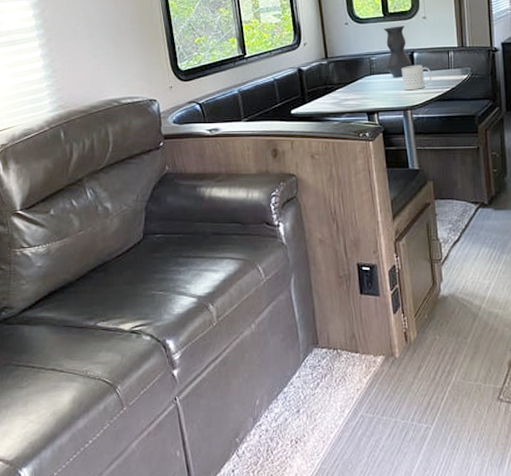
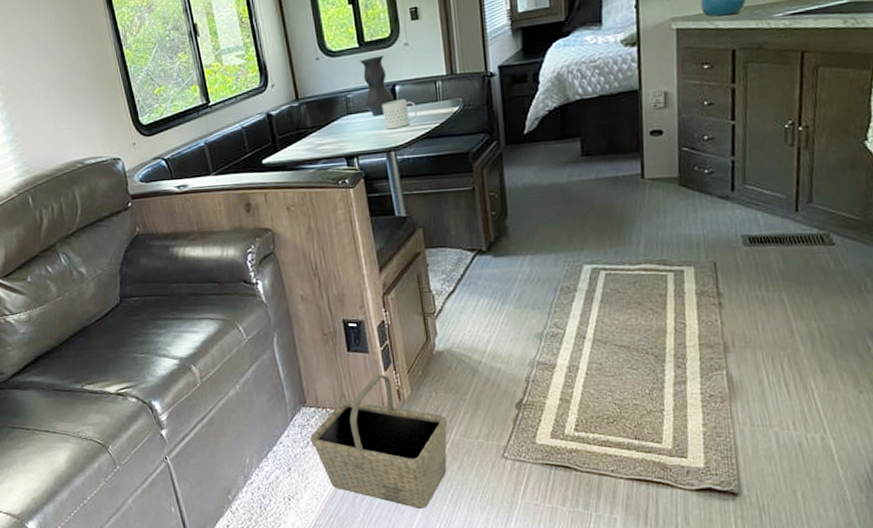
basket: none [320,316,450,451] -> present [310,374,448,508]

